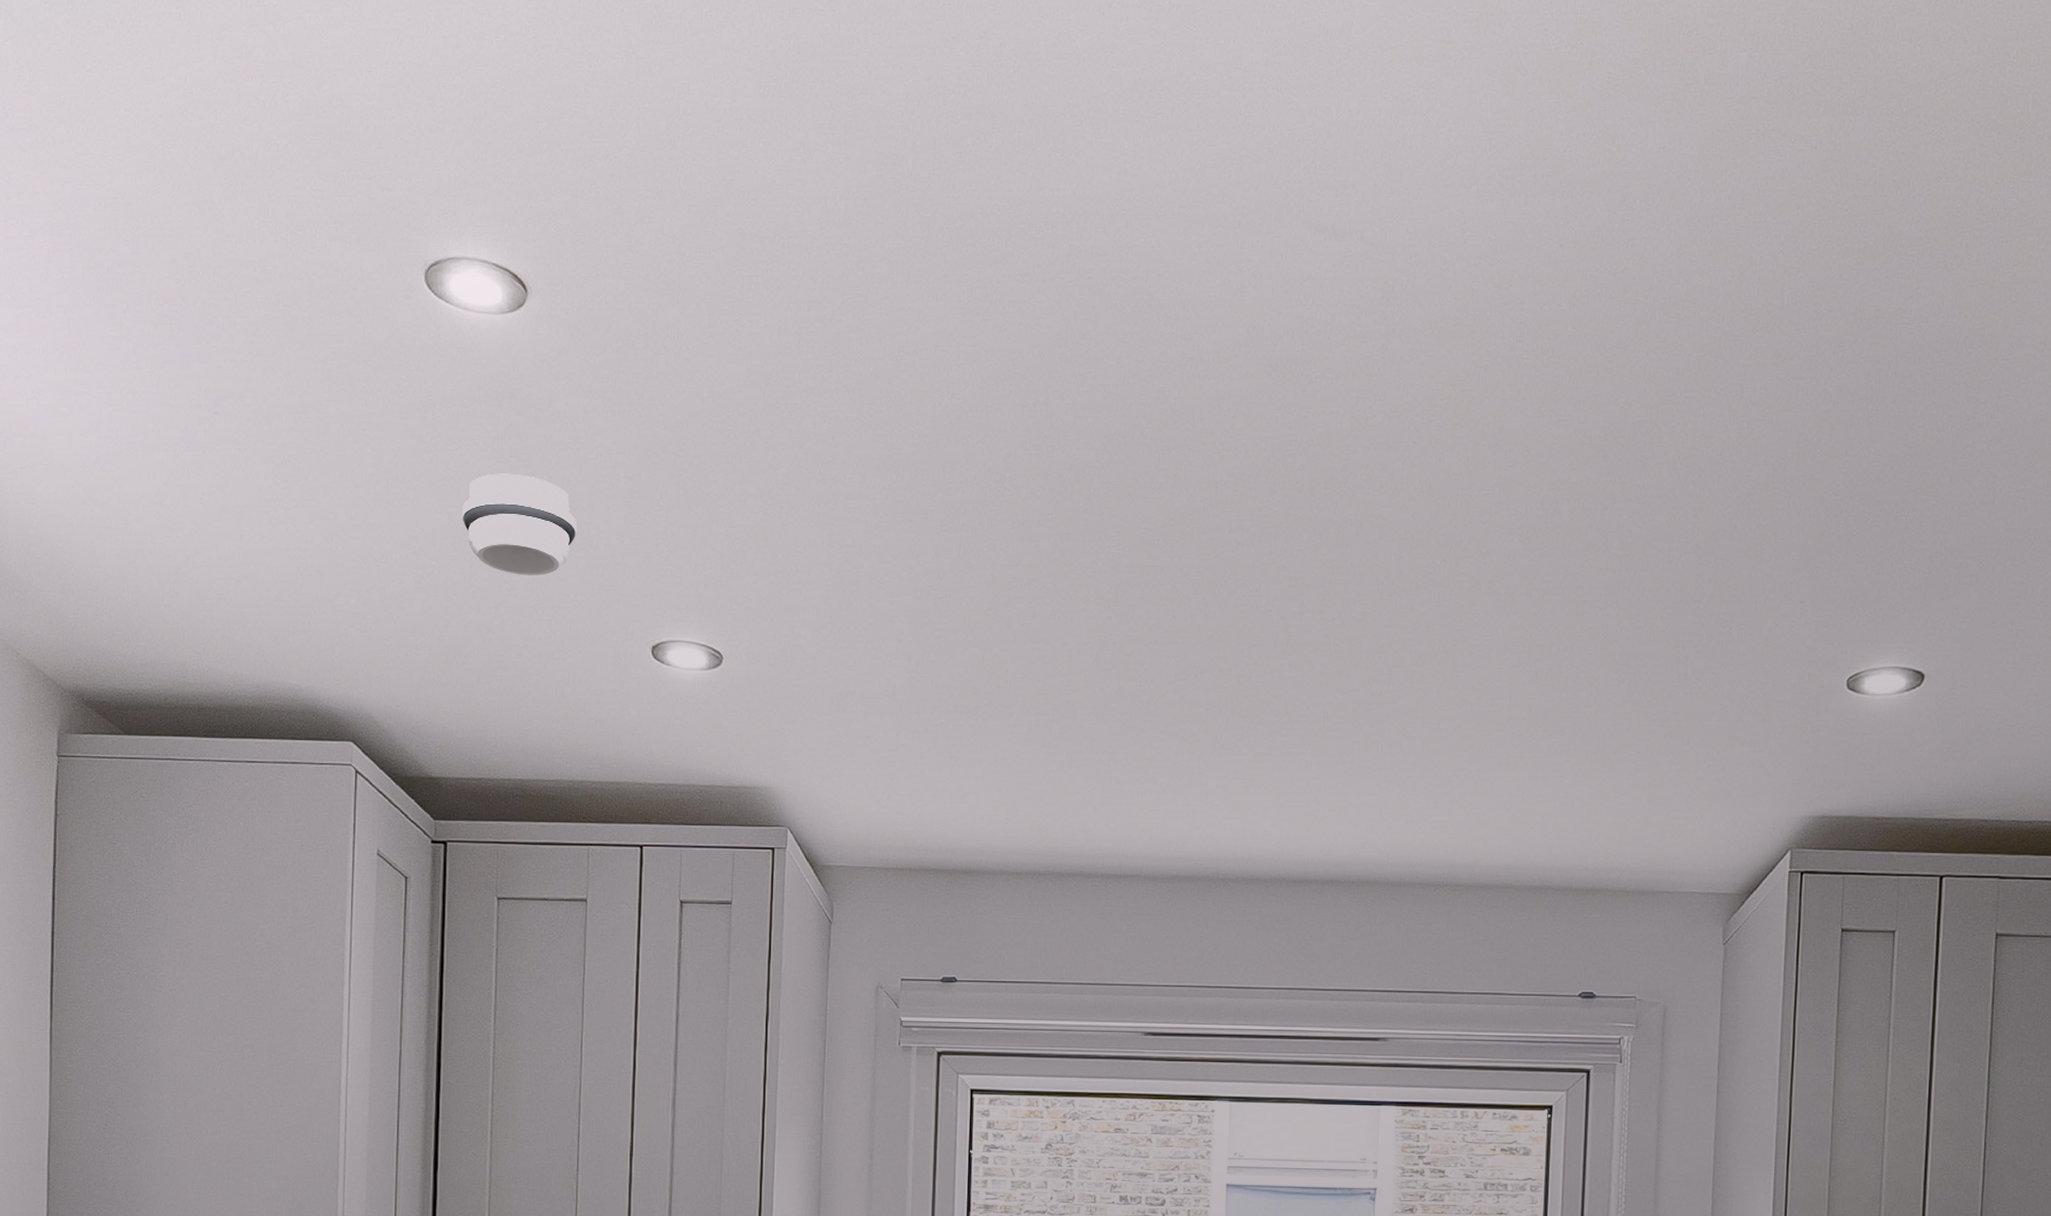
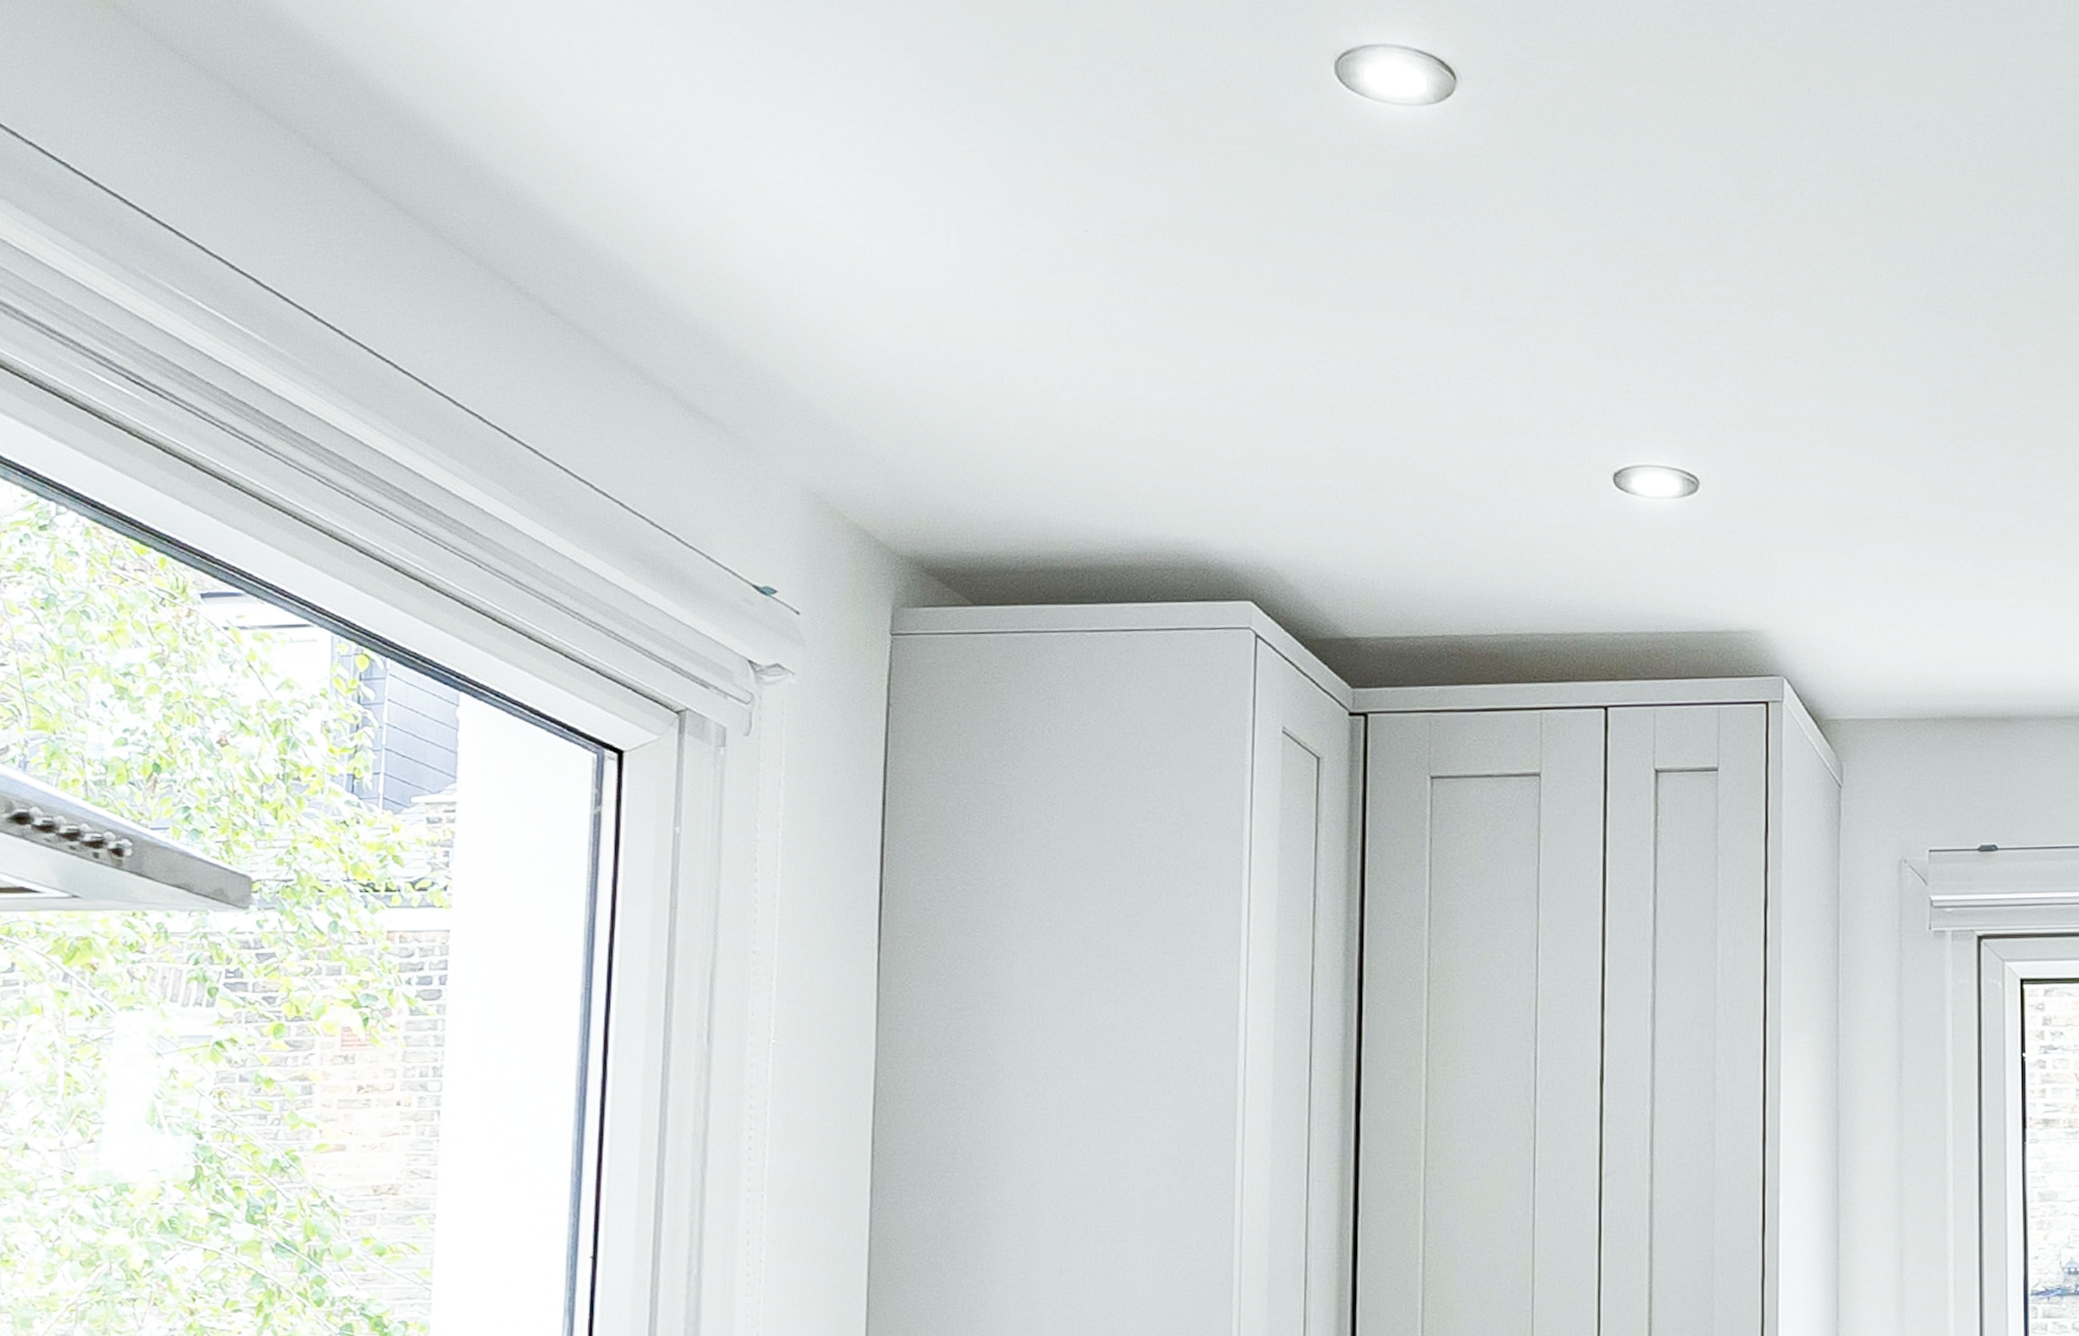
smoke detector: present [462,473,577,575] -> none [1382,283,1520,399]

